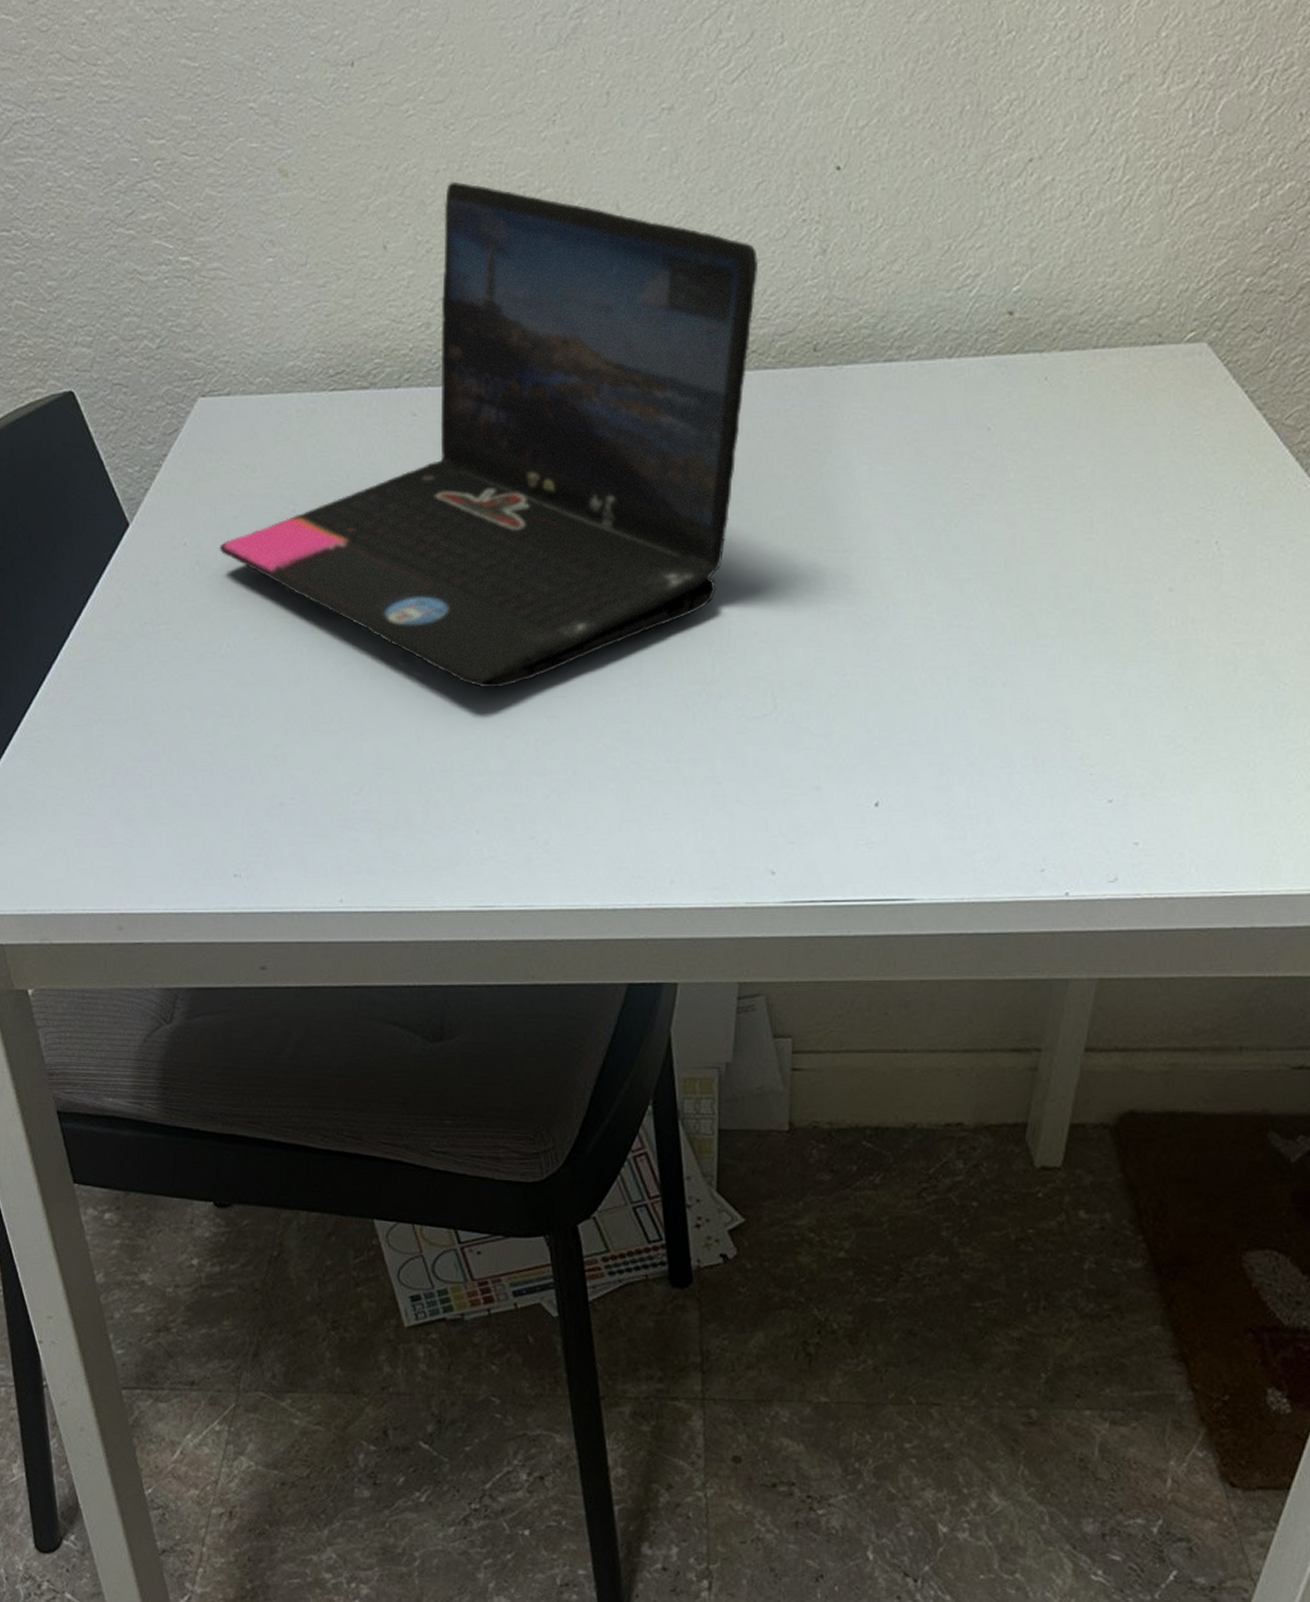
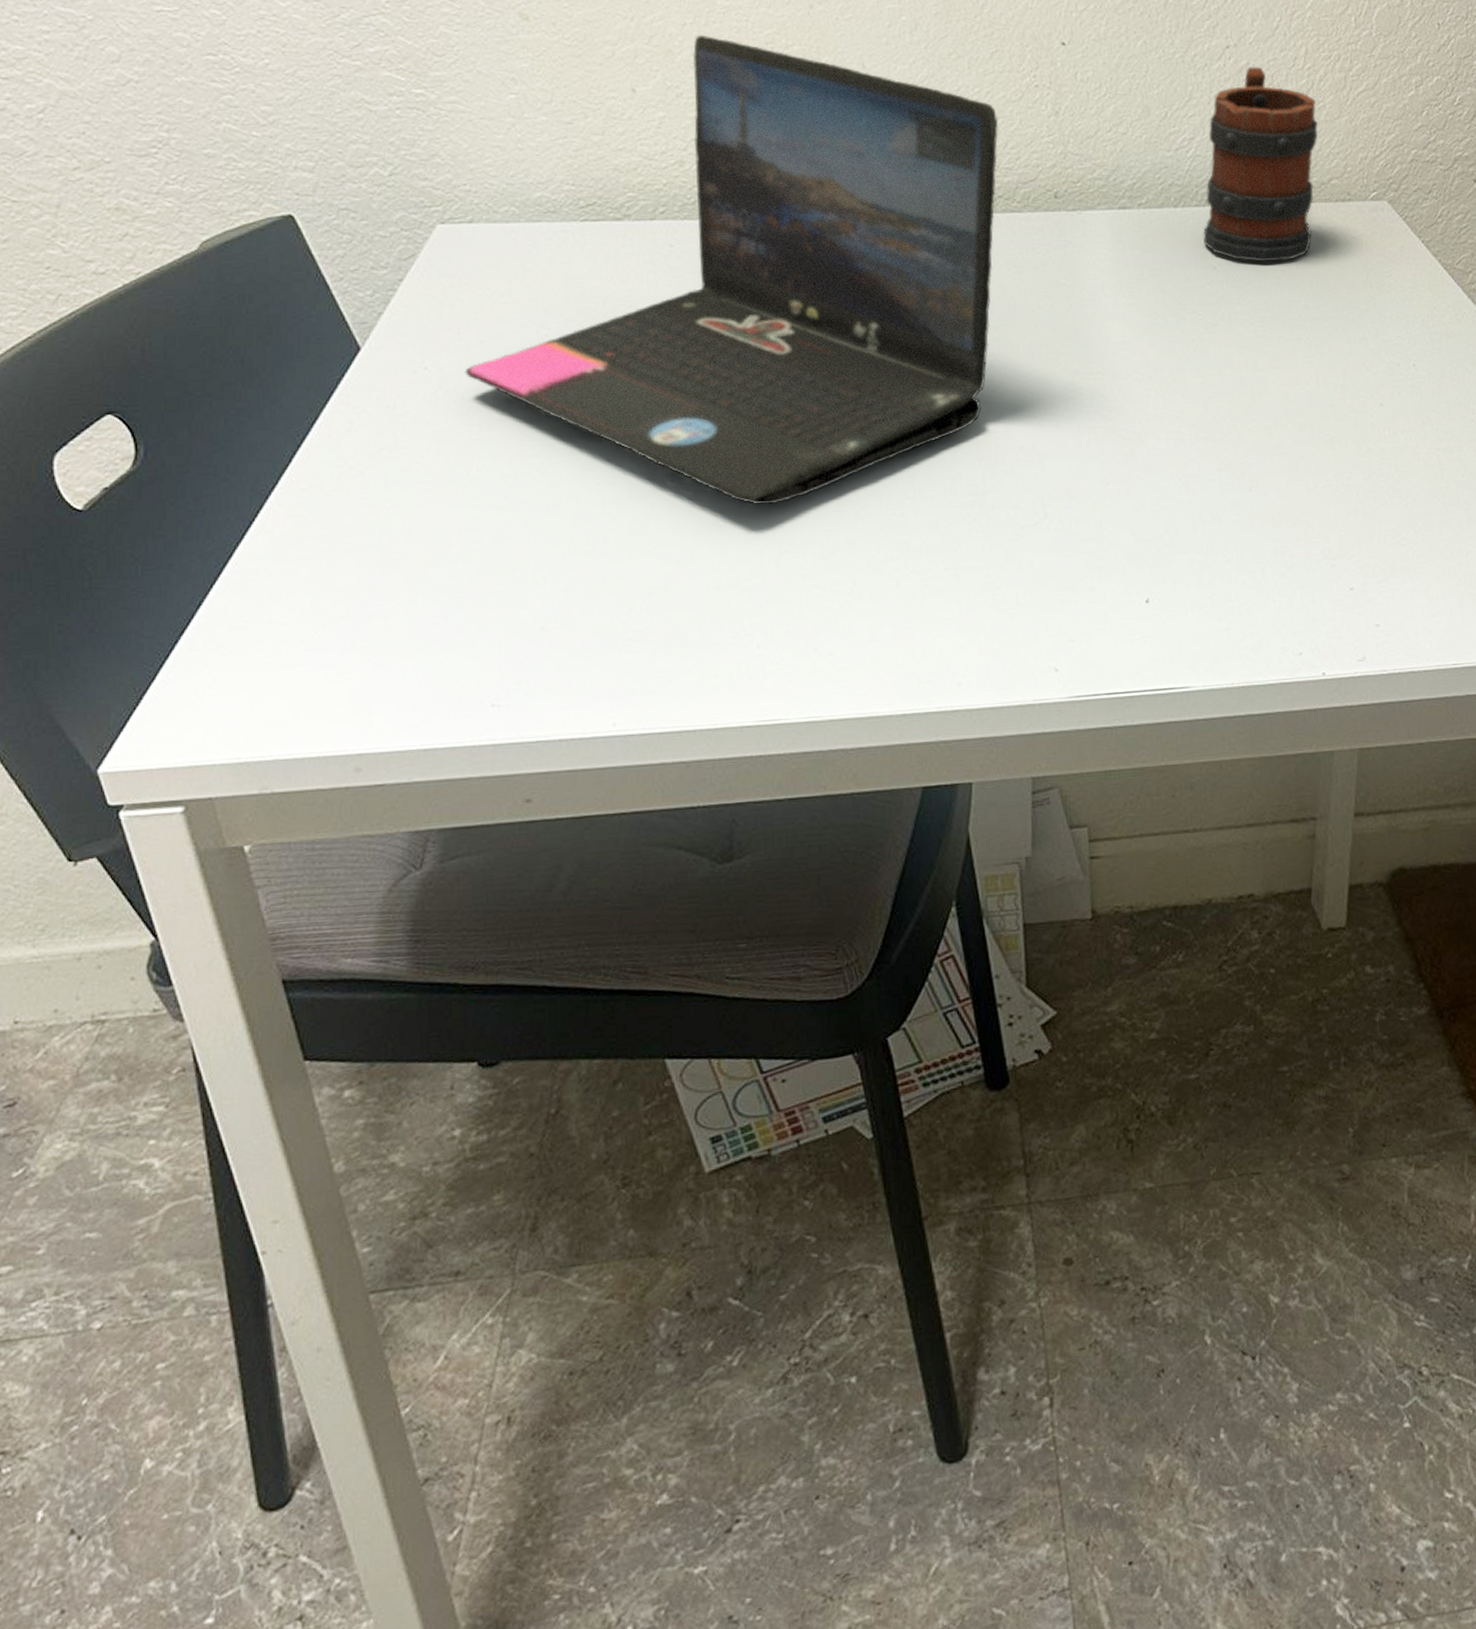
mug: none [977,182,1132,421] -> present [1202,67,1318,262]

